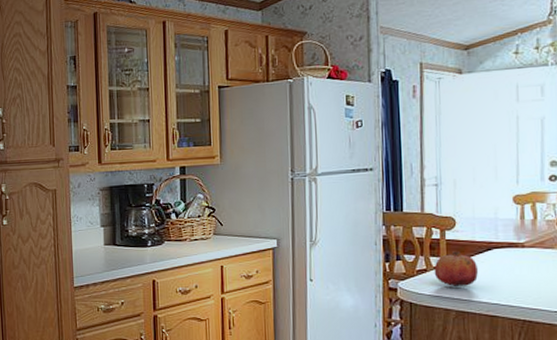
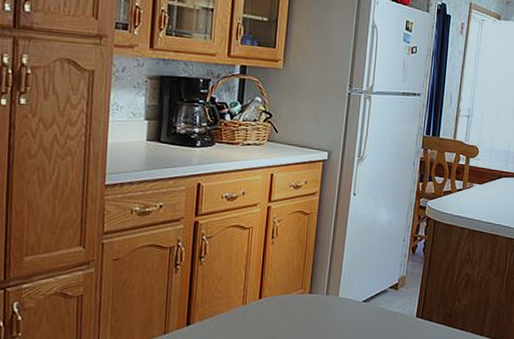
fruit: present [434,250,478,288] -> none [456,176,490,209]

